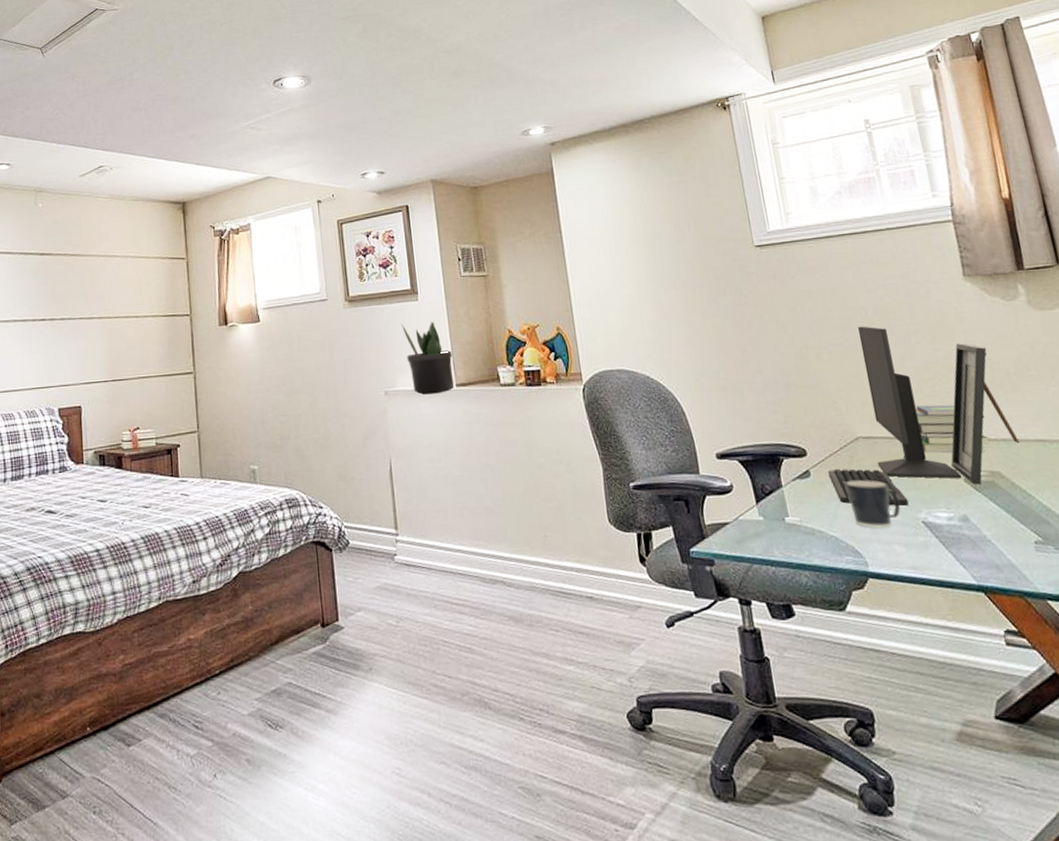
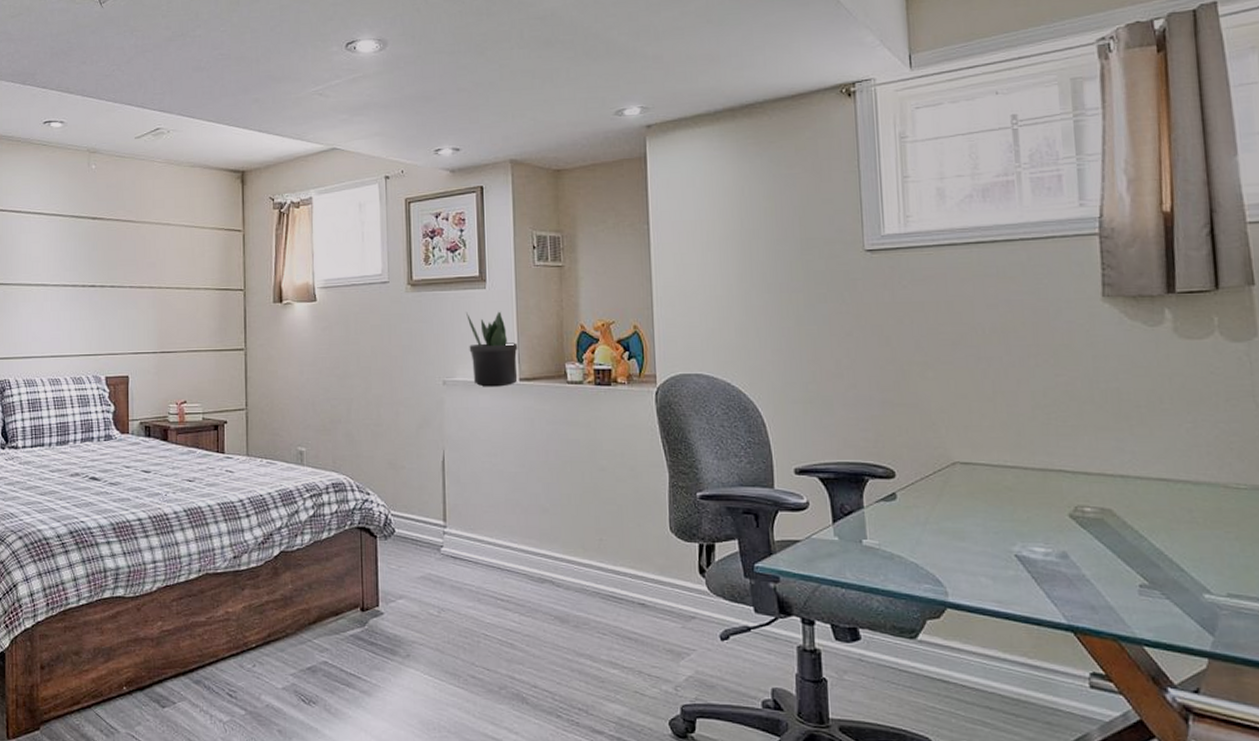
computer keyboard: present [828,468,909,506] -> none [917,493,1003,537]
mug: present [844,480,900,529] -> none [933,507,993,558]
computer monitor: present [858,326,962,479] -> none [971,344,1066,514]
books: present [915,404,990,453] -> none [1024,433,1104,487]
picture frame: present [951,343,1020,485] -> none [1057,369,1140,521]

